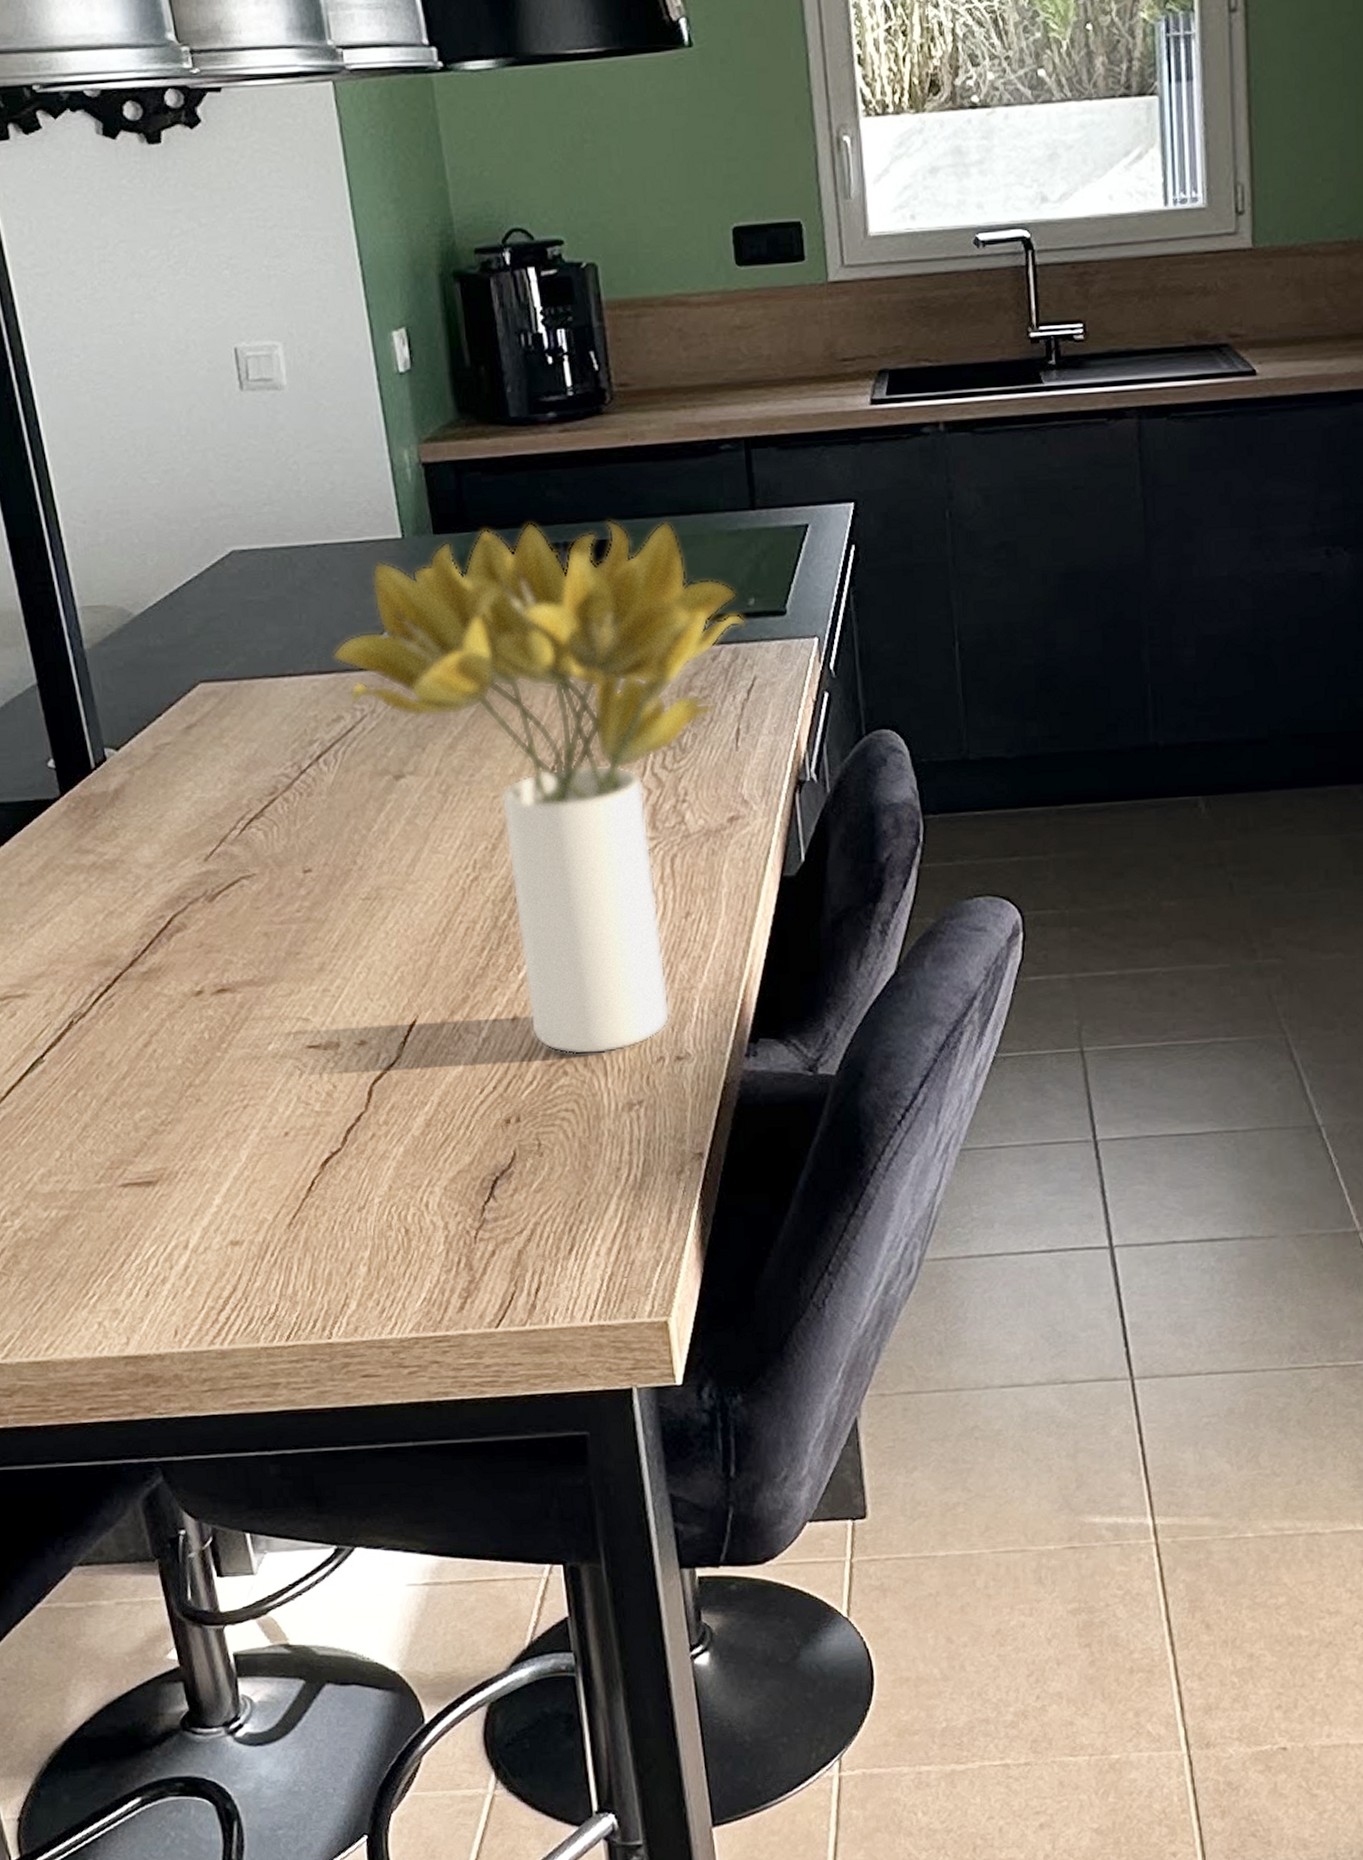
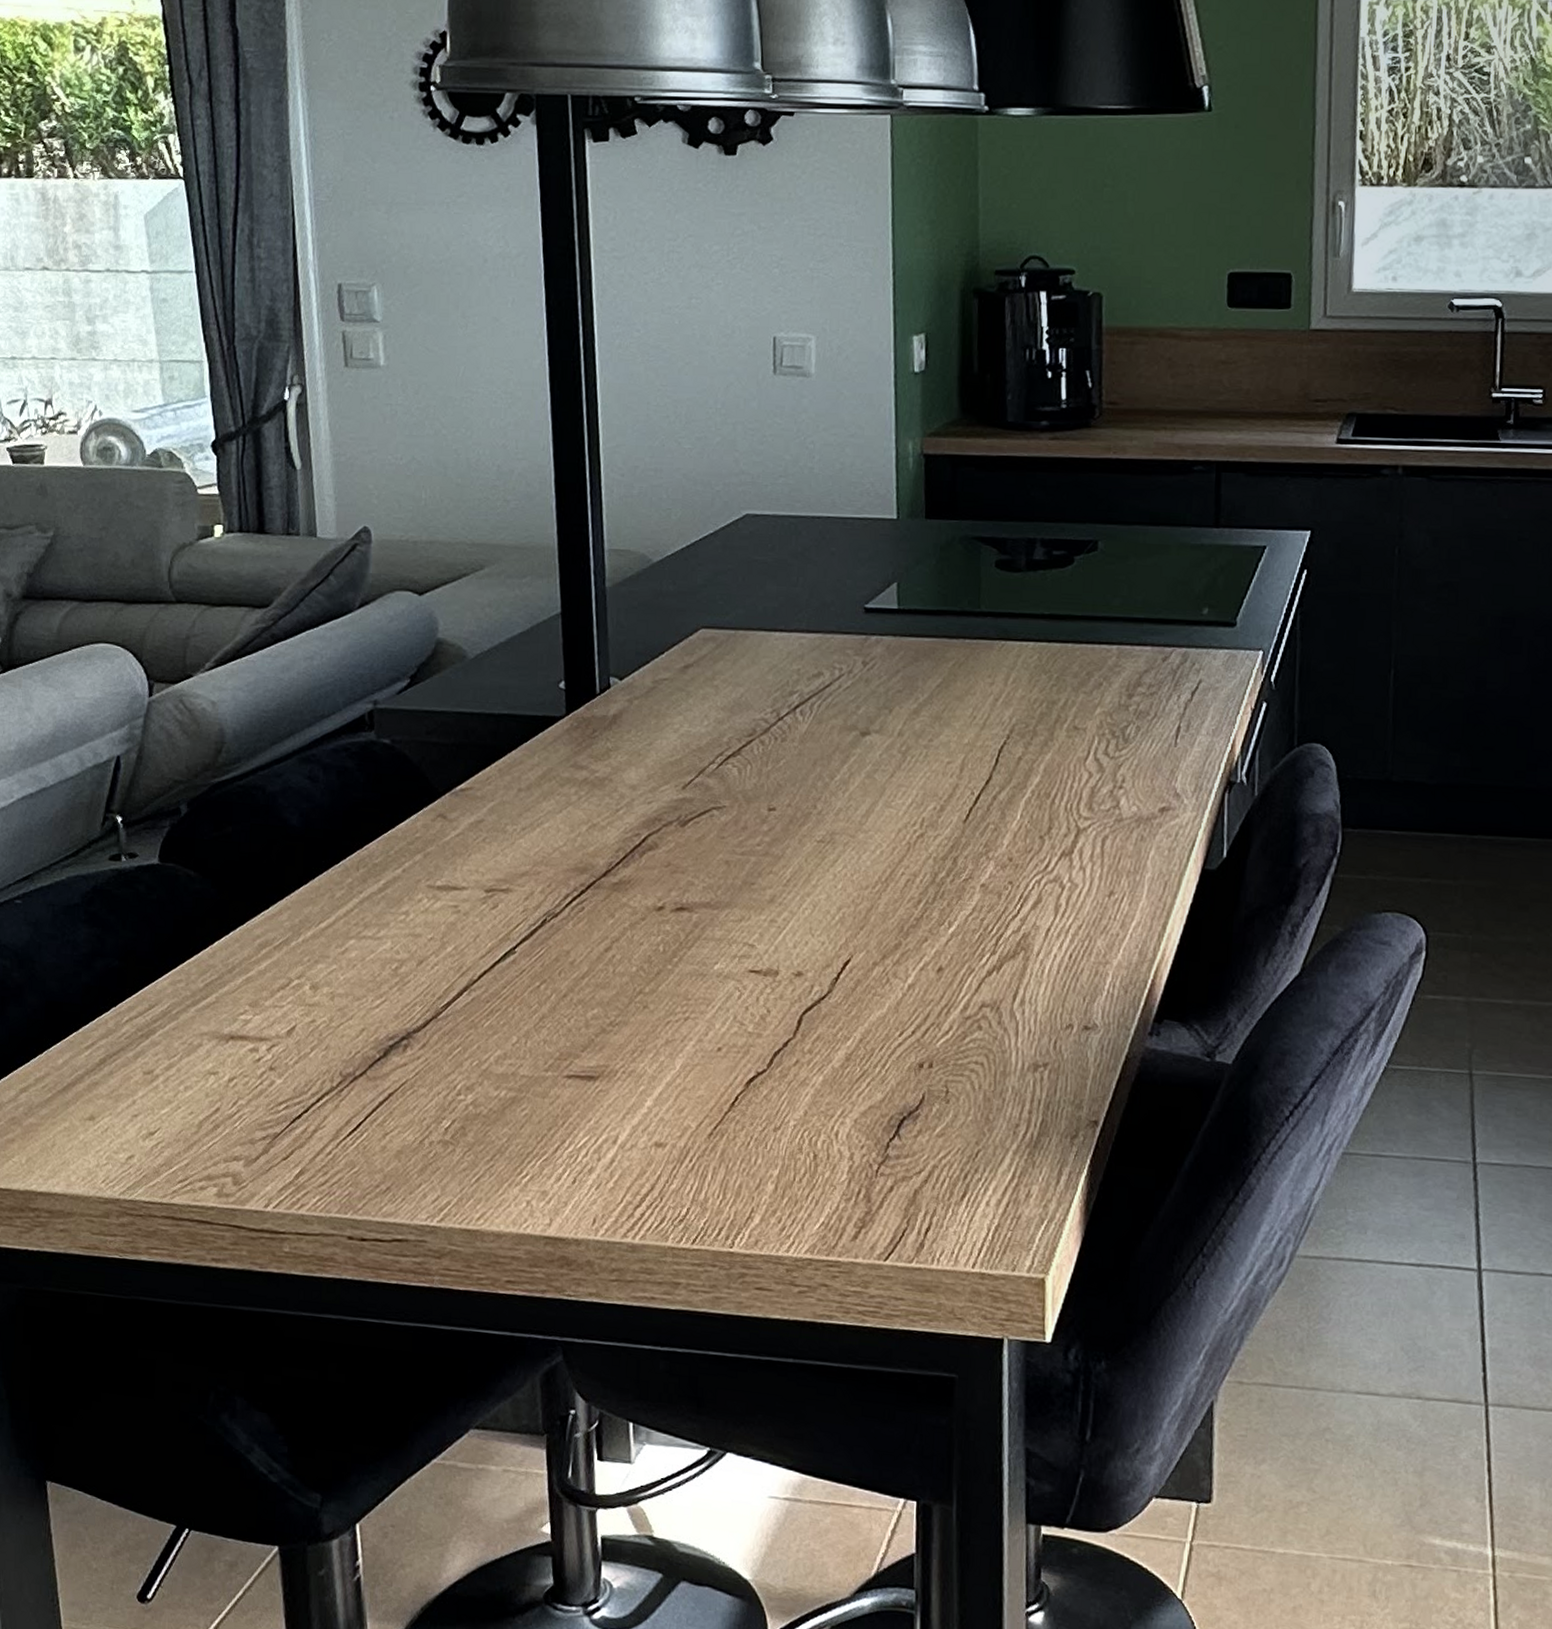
flower bouquet: present [332,520,747,1055] -> none [821,518,1199,1015]

